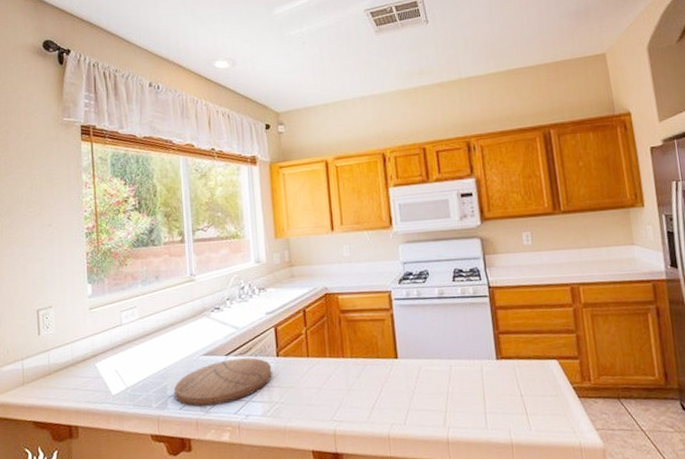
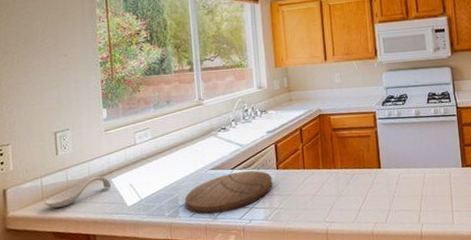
spoon rest: none [25,360,96,394] -> present [44,176,112,208]

